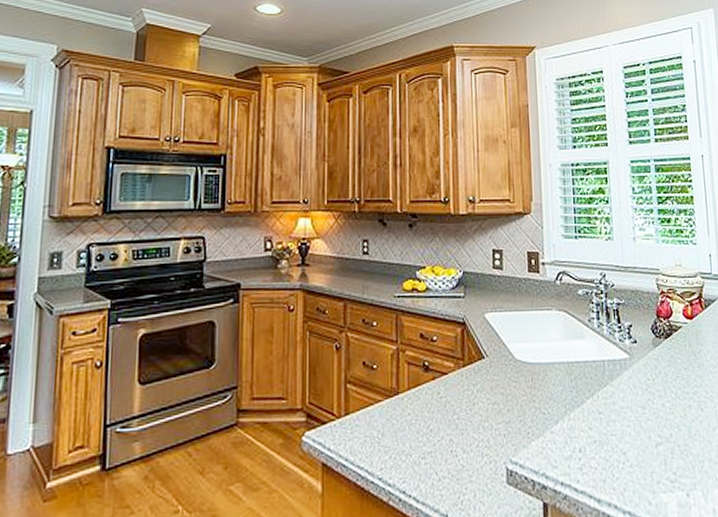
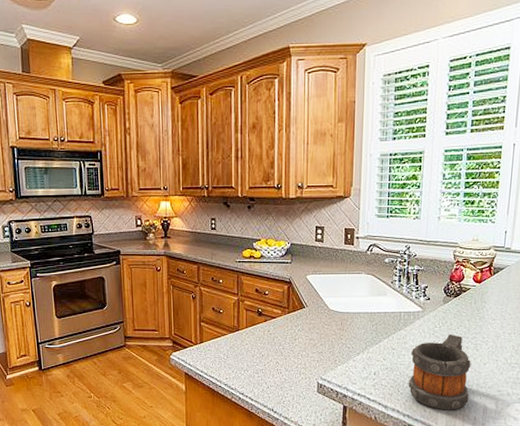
mug: none [623,388,702,501] -> present [409,333,471,410]

